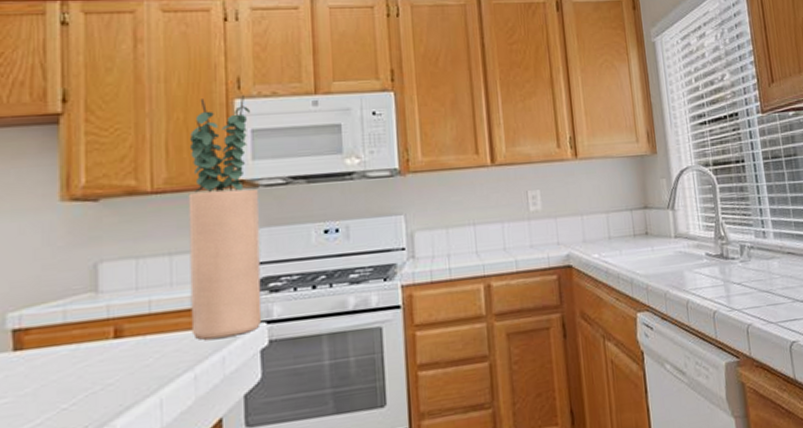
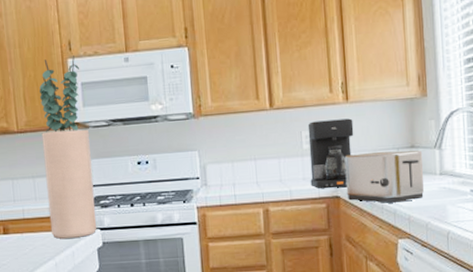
coffee maker: none [534,176,585,258] -> present [307,118,354,190]
toaster: none [575,211,660,273] -> present [344,150,424,204]

